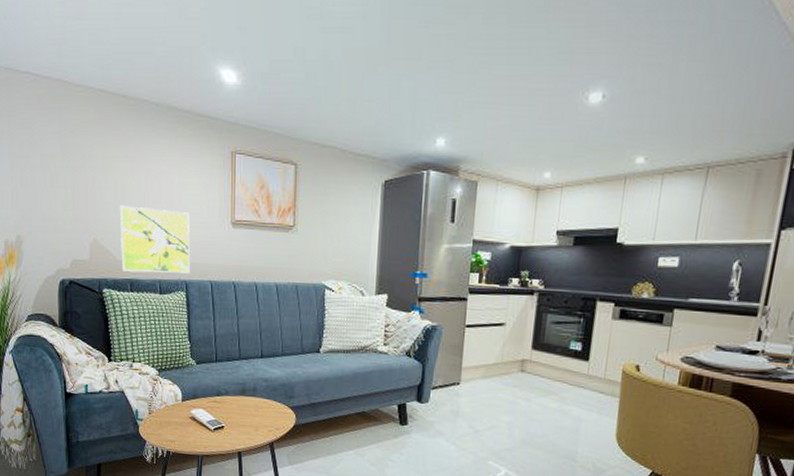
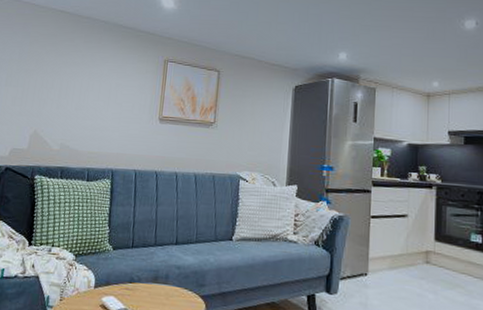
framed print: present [119,205,191,274] -> none [55,102,123,163]

